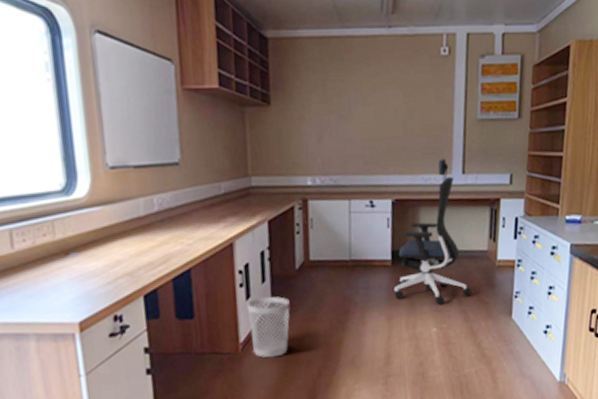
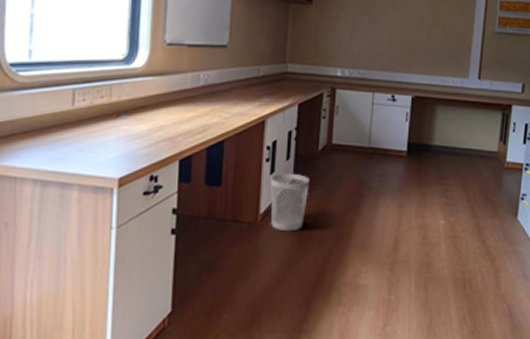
office chair: present [394,158,472,305] -> none [407,64,480,199]

